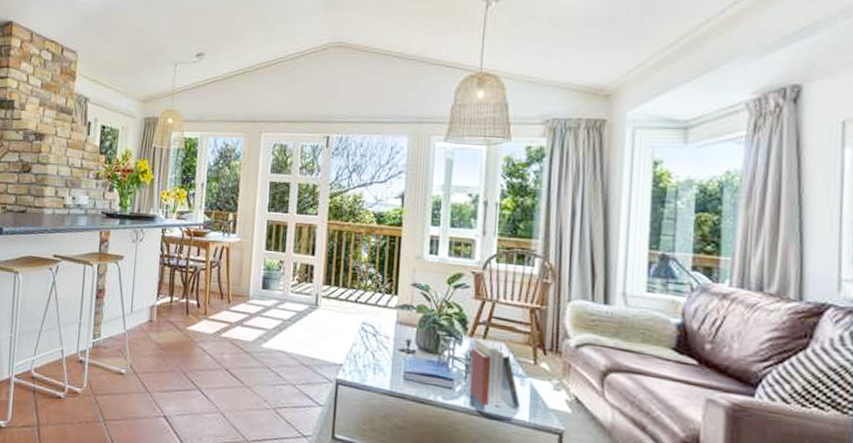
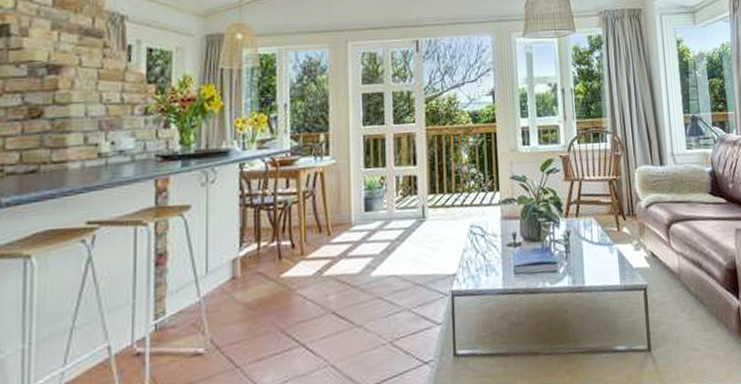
books: present [469,338,521,409] -> none [568,217,613,281]

